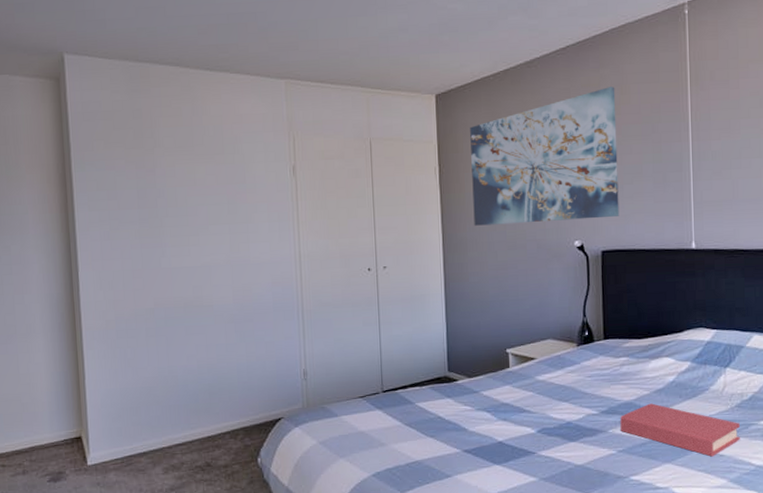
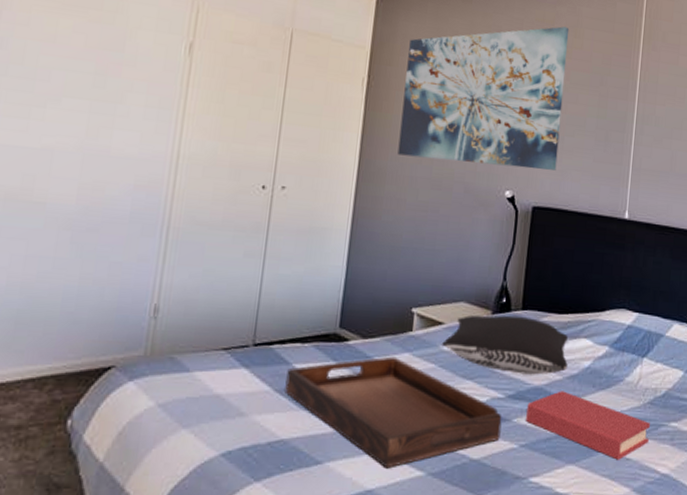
serving tray: none [412,389,599,477] -> present [285,356,502,469]
pillow: none [537,345,653,393] -> present [442,315,568,375]

